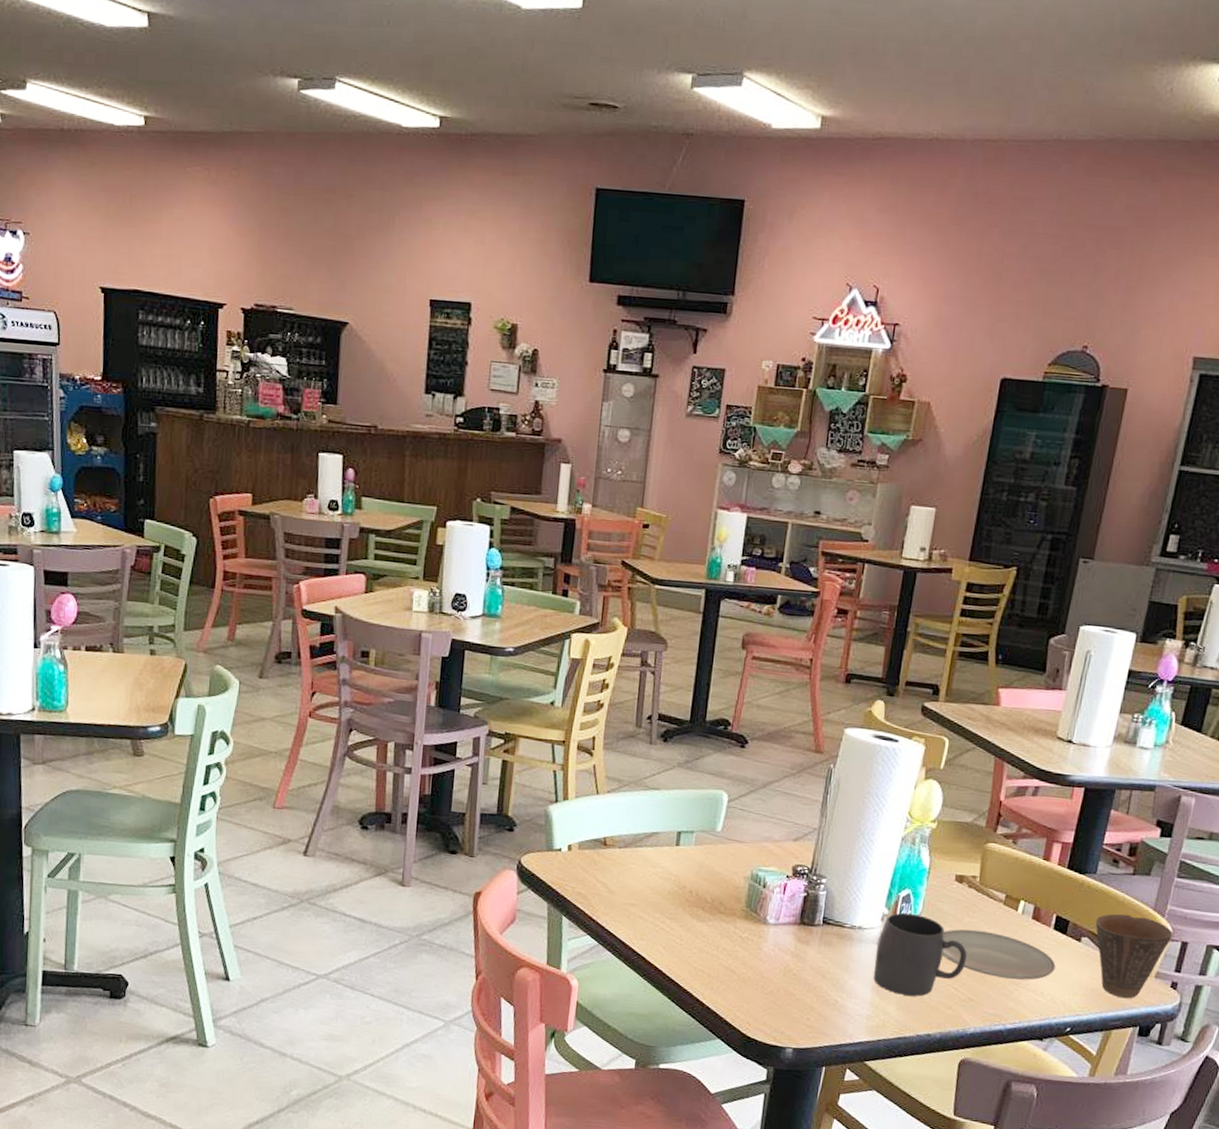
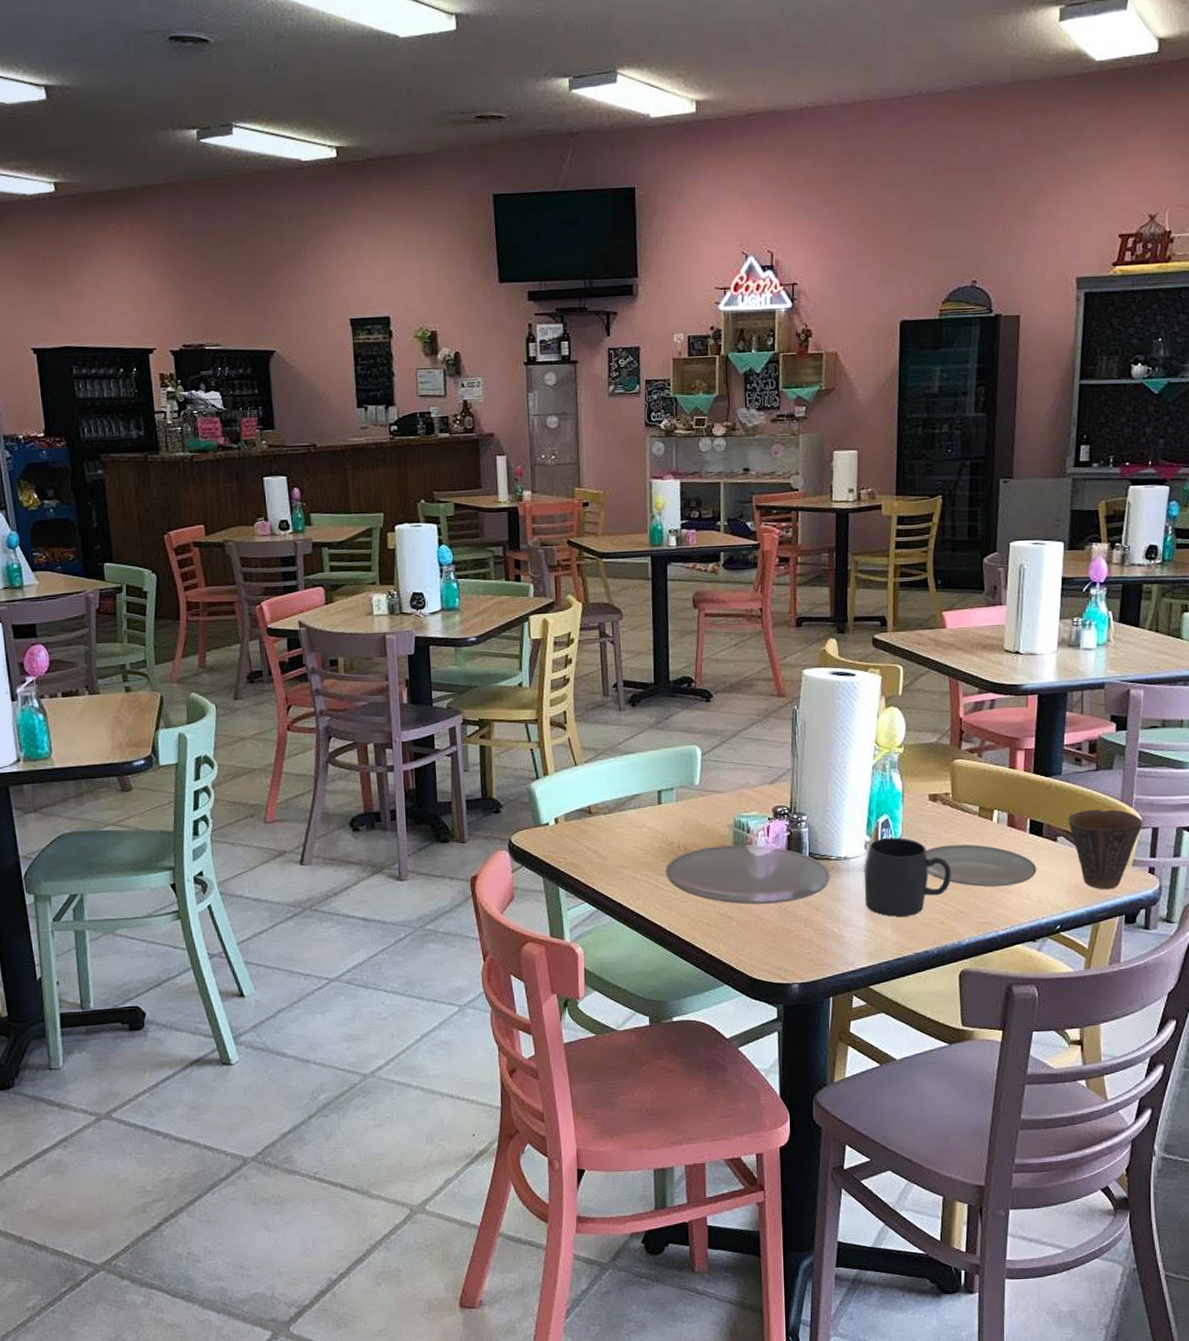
plate: none [673,896,843,965] -> present [665,844,831,905]

